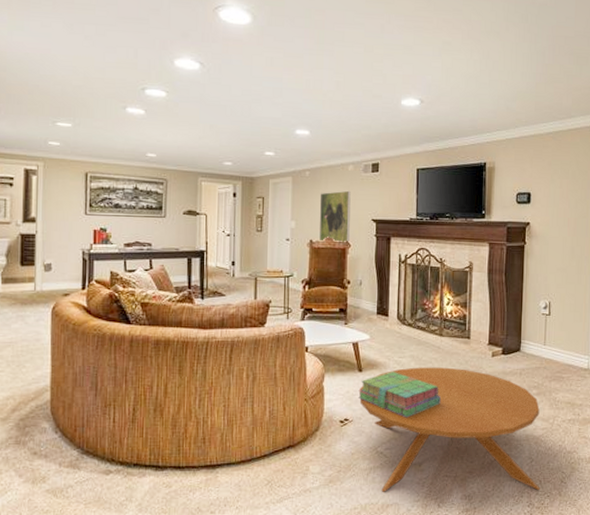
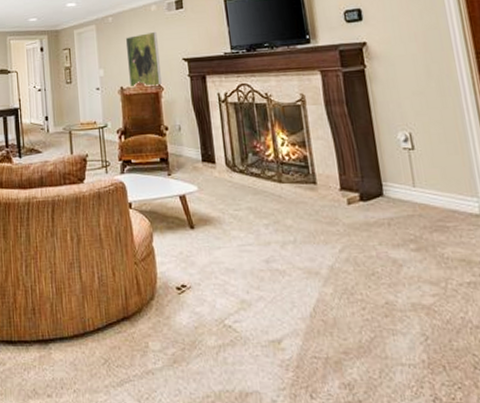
stack of books: present [358,372,440,418] -> none [193,227,292,283]
coffee table: present [359,367,540,492] -> none [194,220,446,380]

